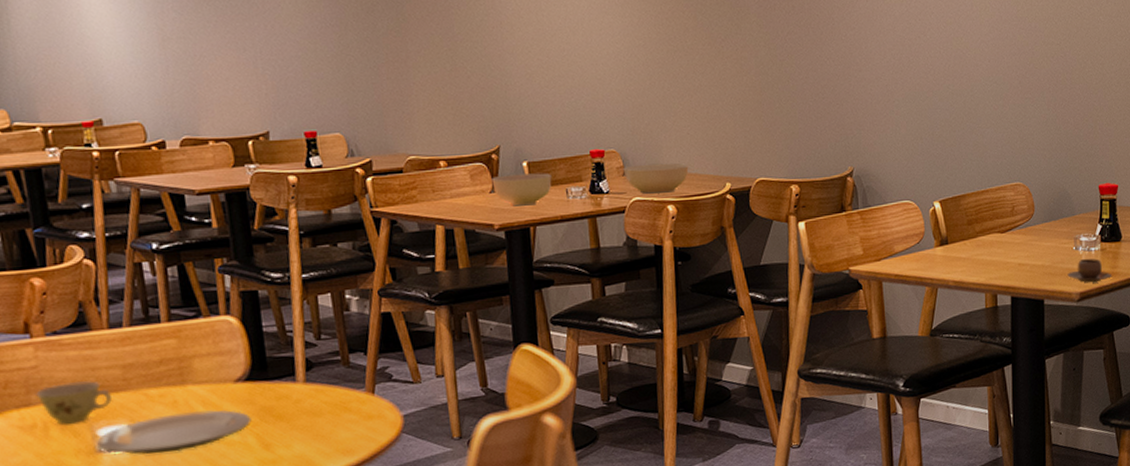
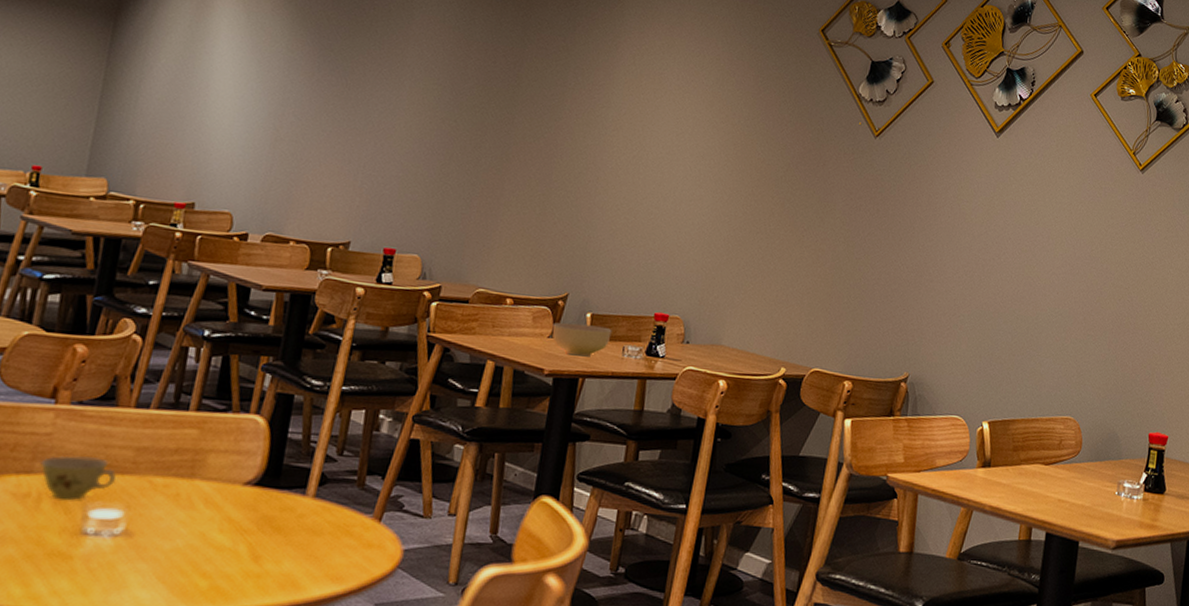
plate: present [95,409,252,454] -> none [83,507,249,548]
bowl: present [623,162,689,194] -> none [682,334,748,367]
teacup: present [1067,258,1113,283] -> none [1106,505,1152,533]

